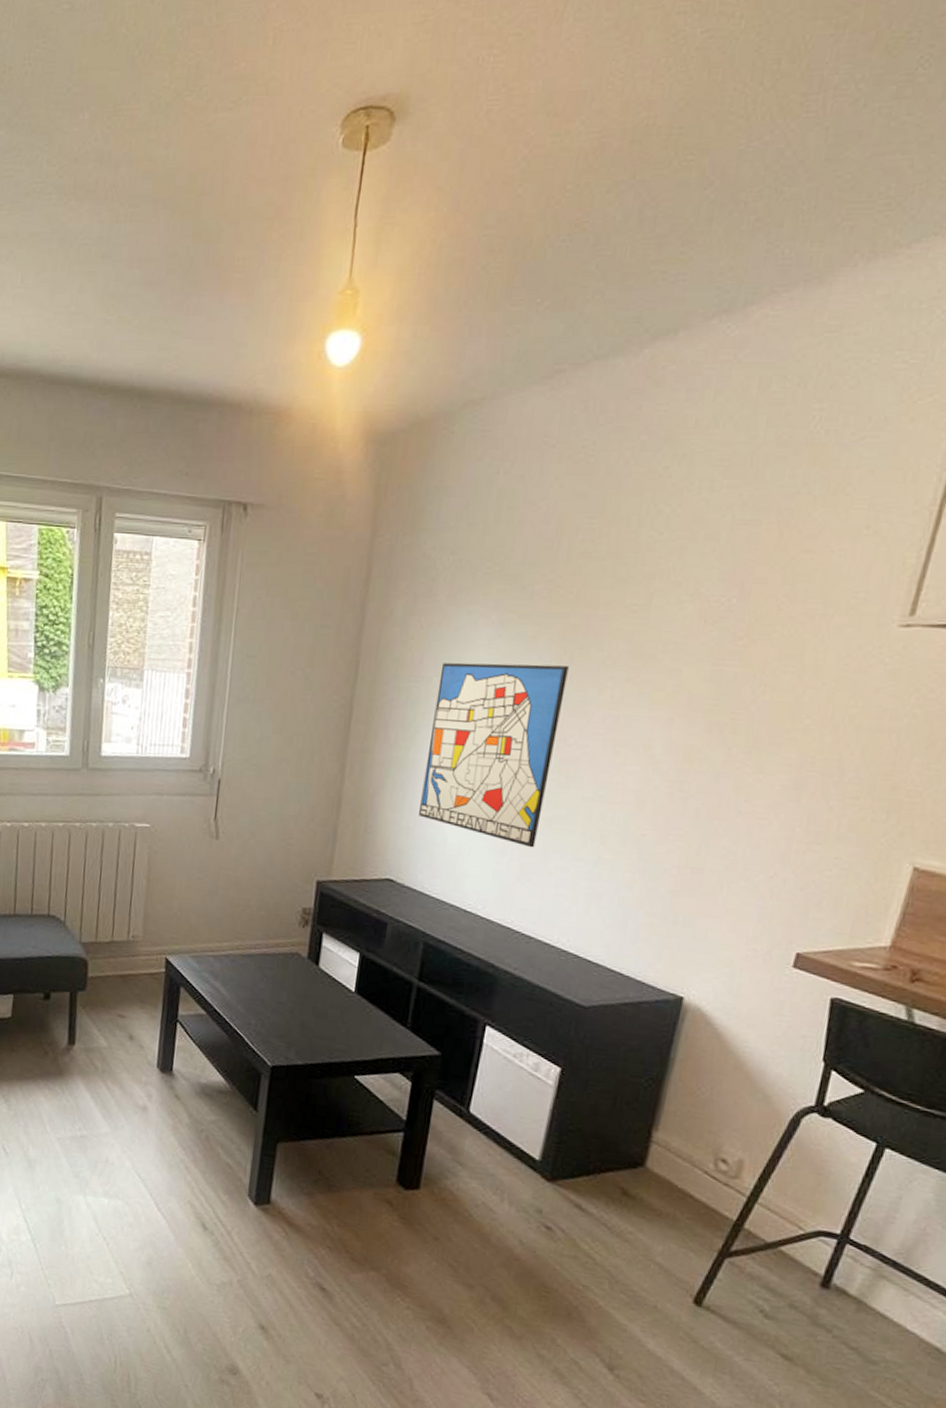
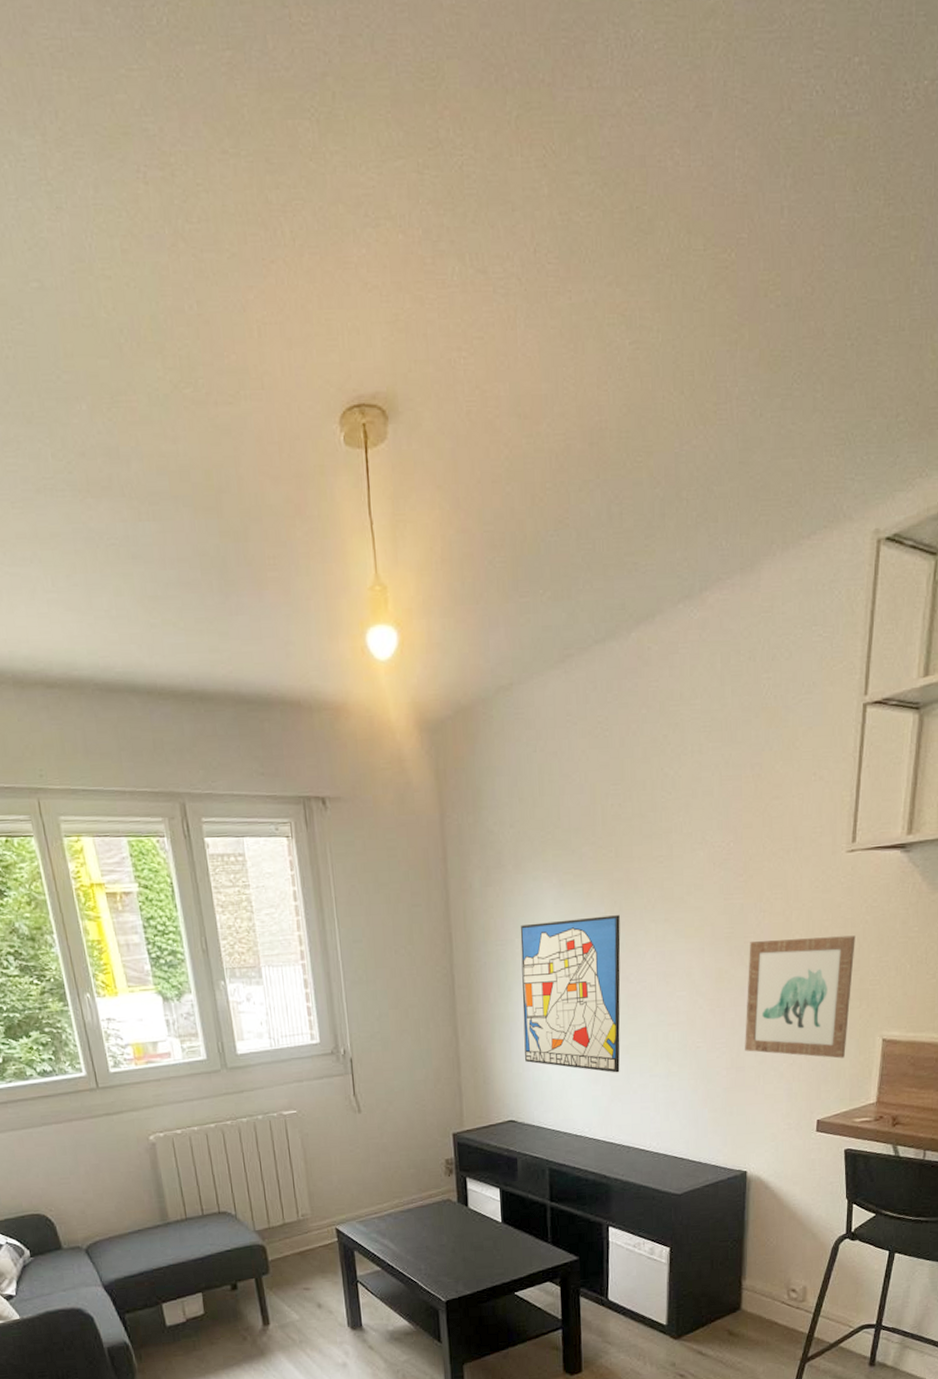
wall art: none [708,720,895,882] -> present [745,935,855,1059]

